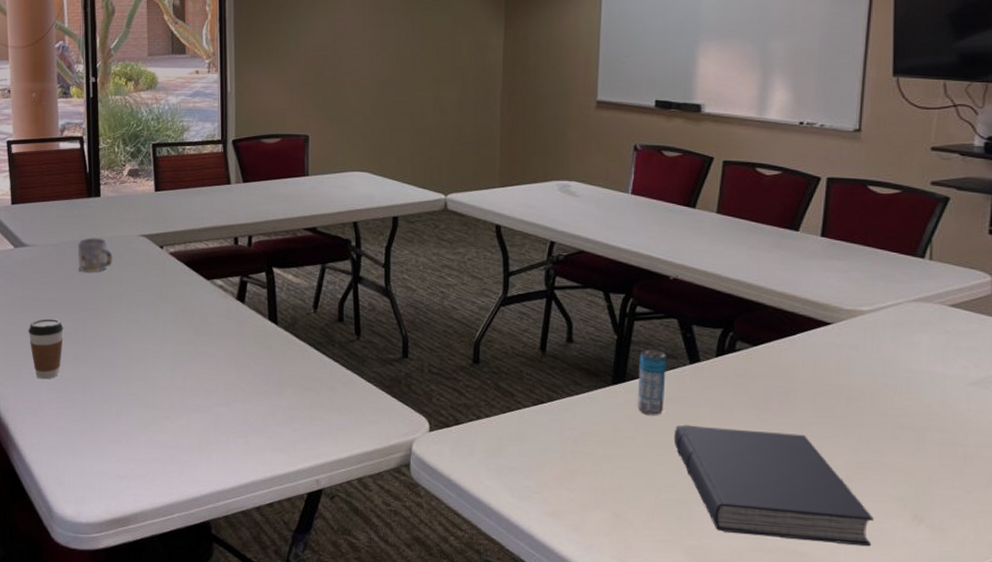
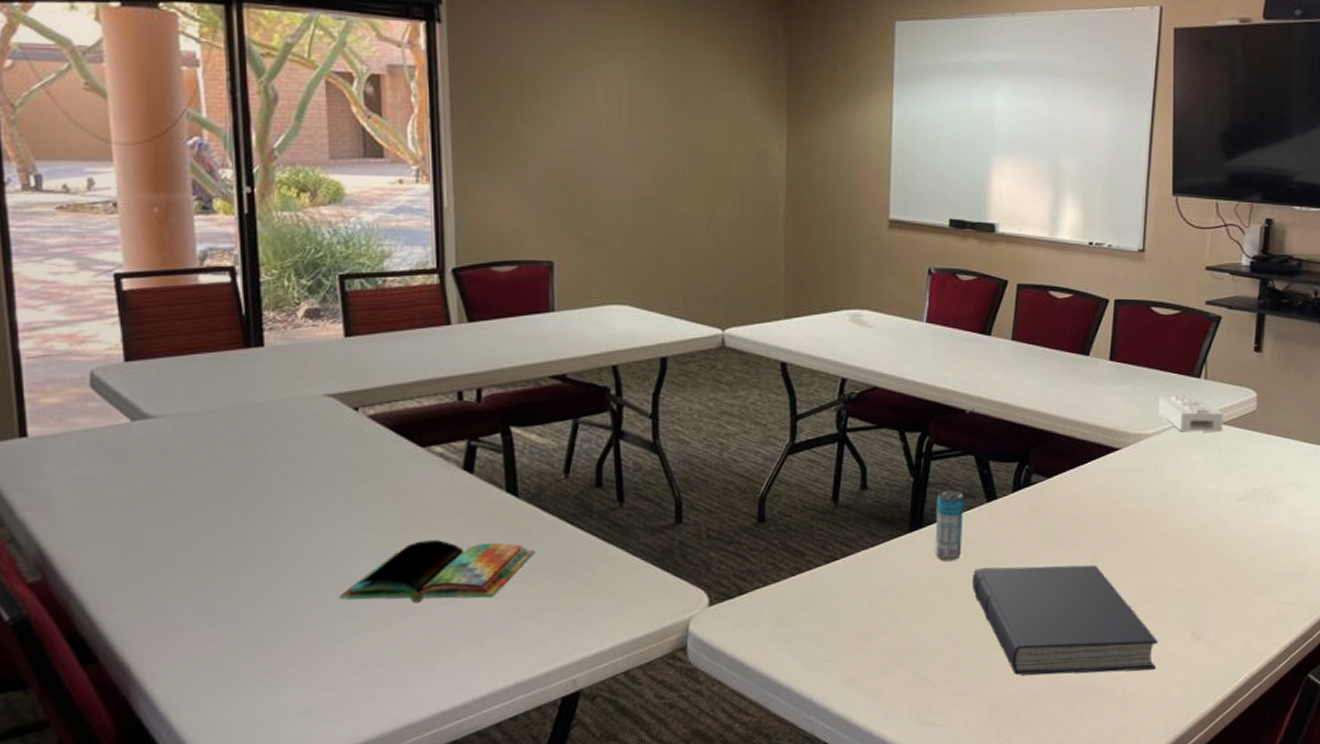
coffee cup: present [28,319,64,380] -> none [157,514,213,597]
mug: present [77,238,114,272] -> none [231,401,286,448]
book: none [146,353,290,405] -> present [339,540,536,604]
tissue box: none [876,273,952,314] -> present [1159,394,1223,432]

